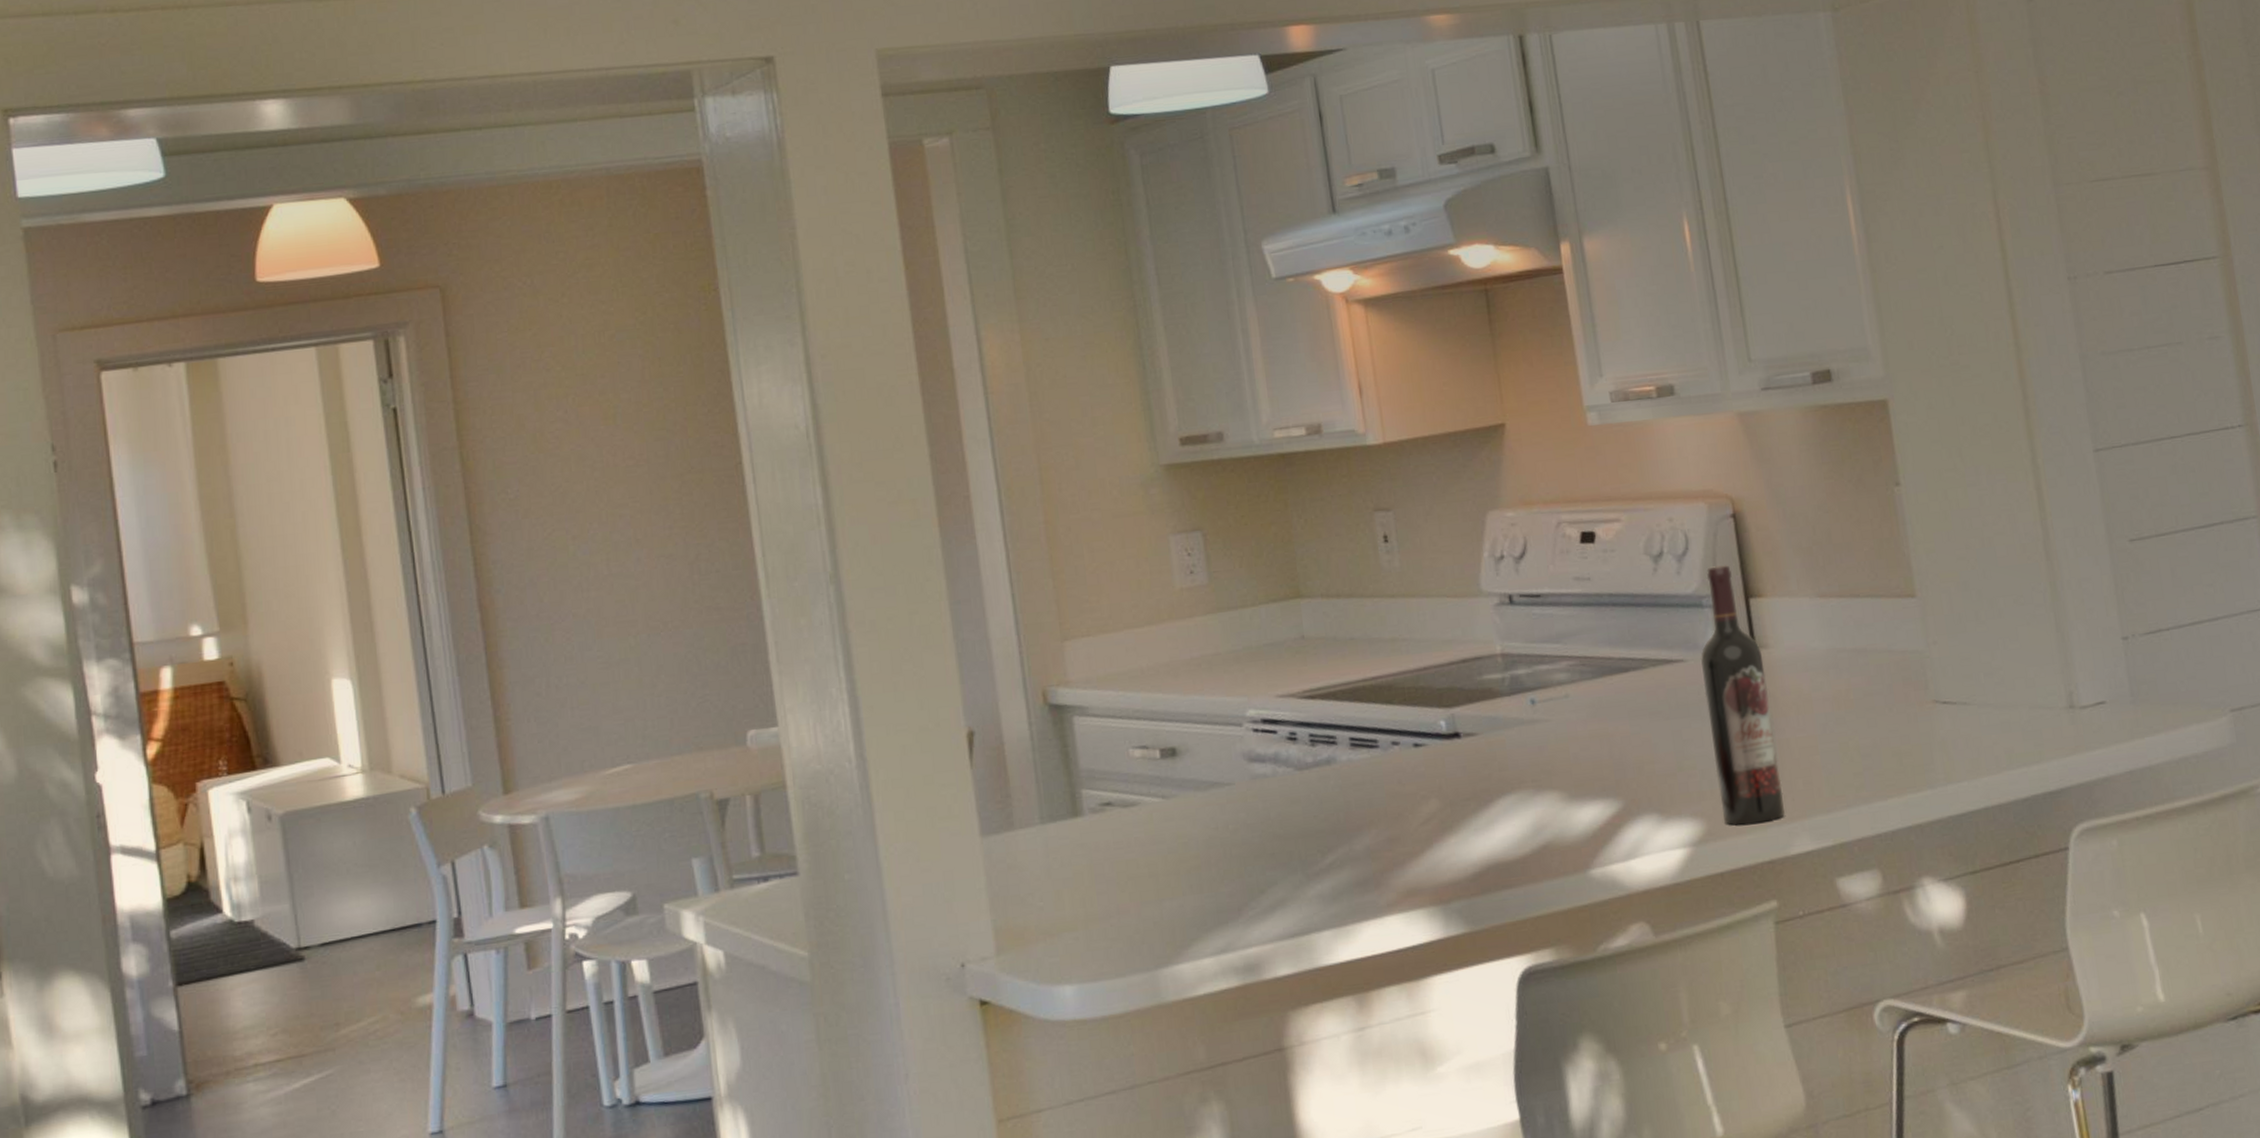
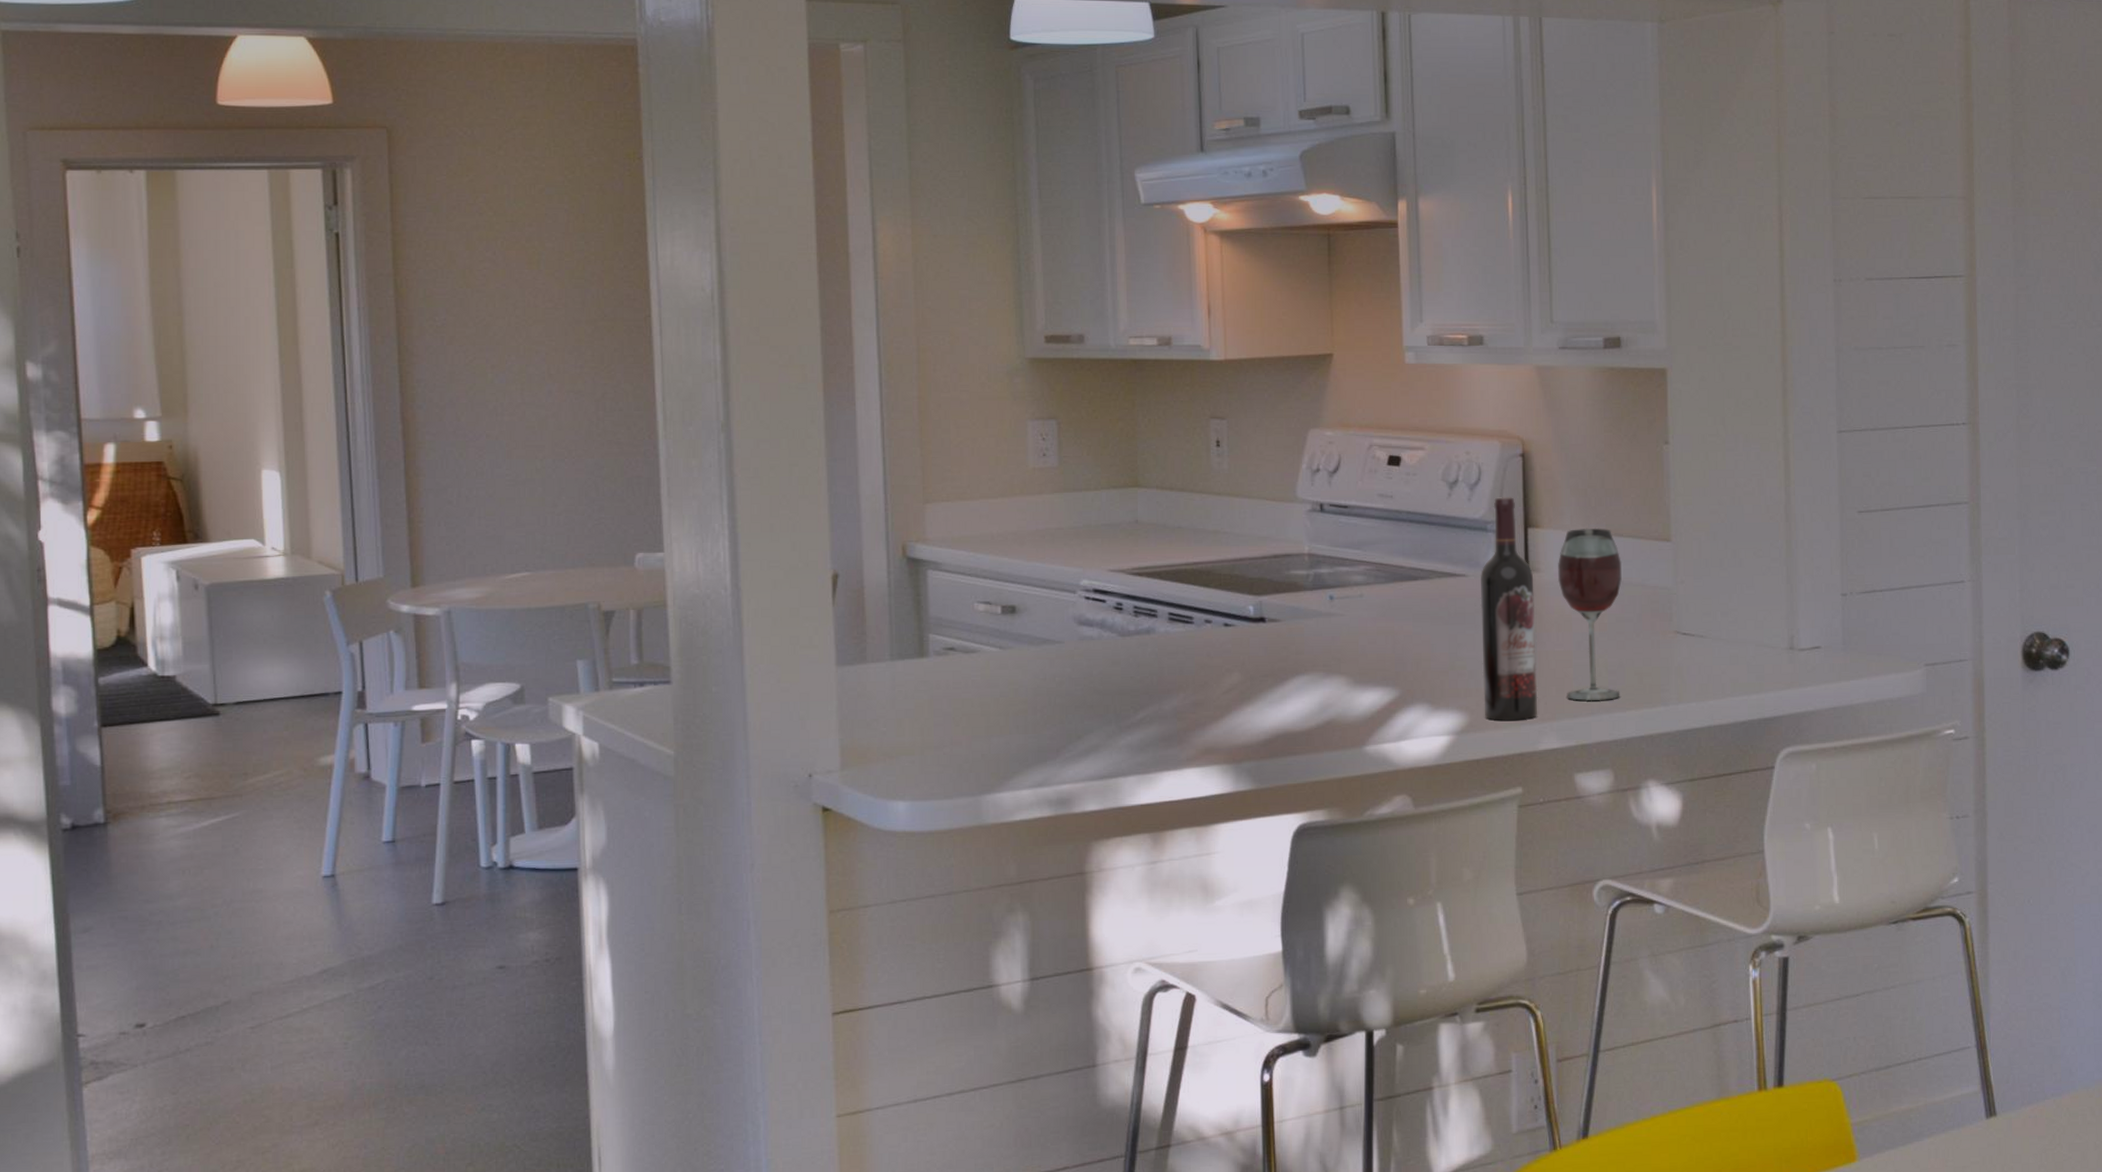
wineglass: none [1788,590,1879,793] -> present [1558,528,1622,702]

